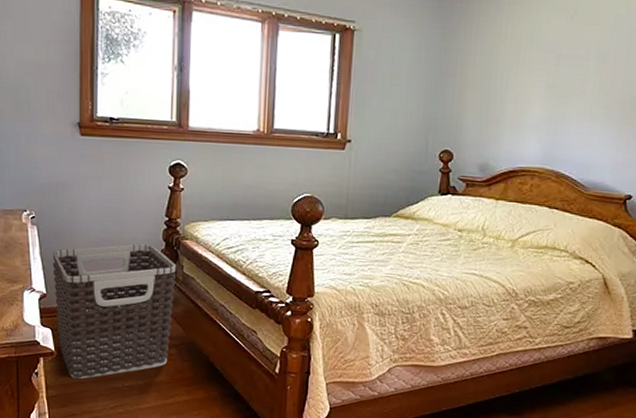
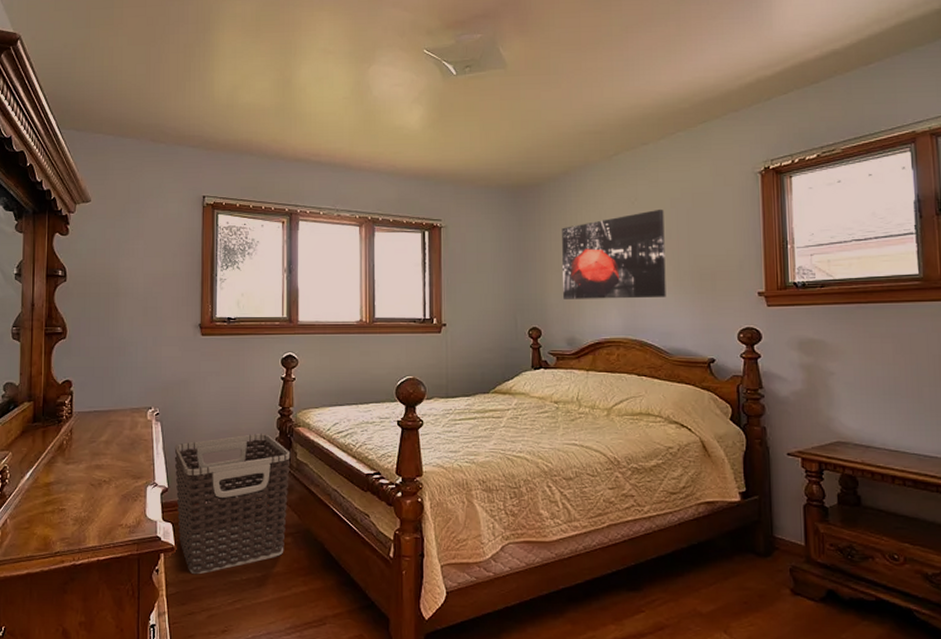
wall art: none [481,26,605,126] -> present [562,209,666,299]

